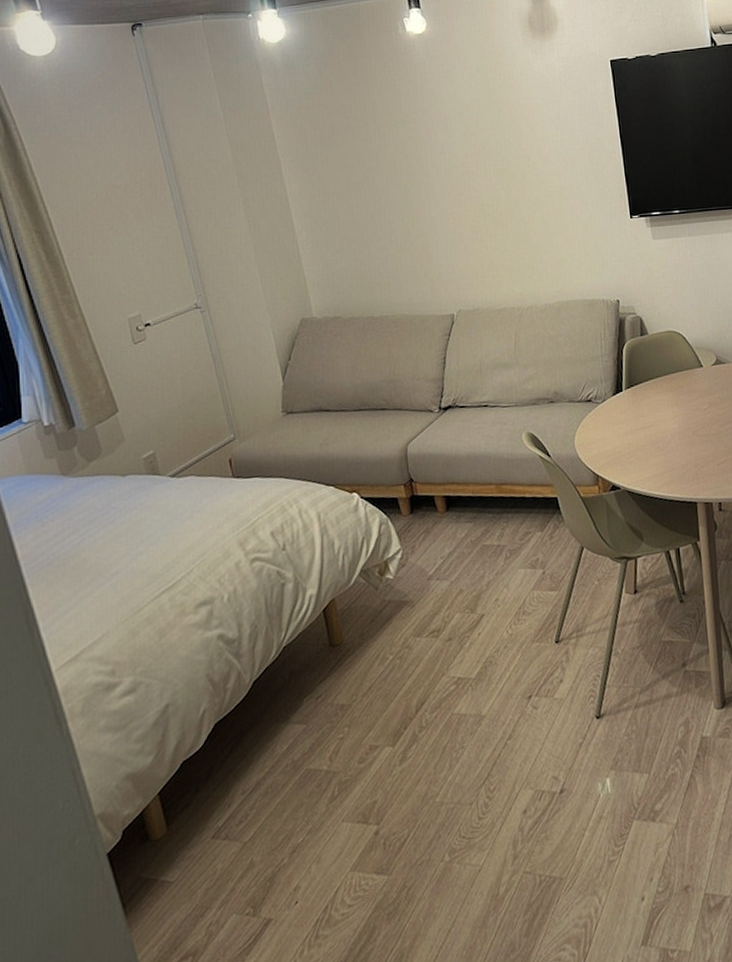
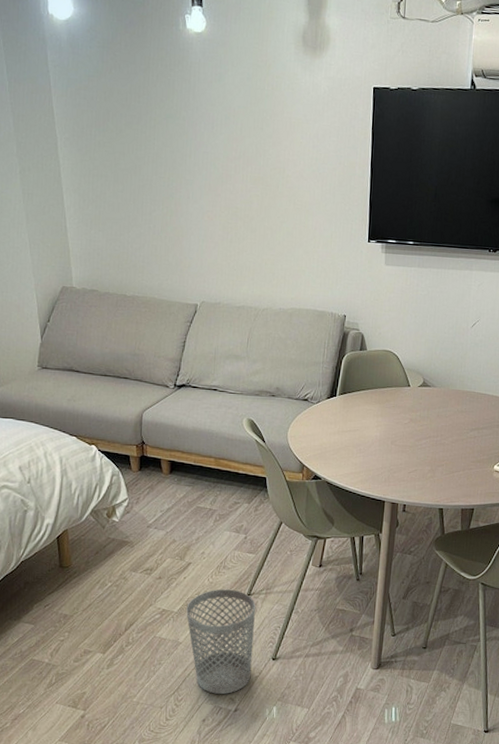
wastebasket: none [485,638,574,775] -> present [186,589,255,694]

